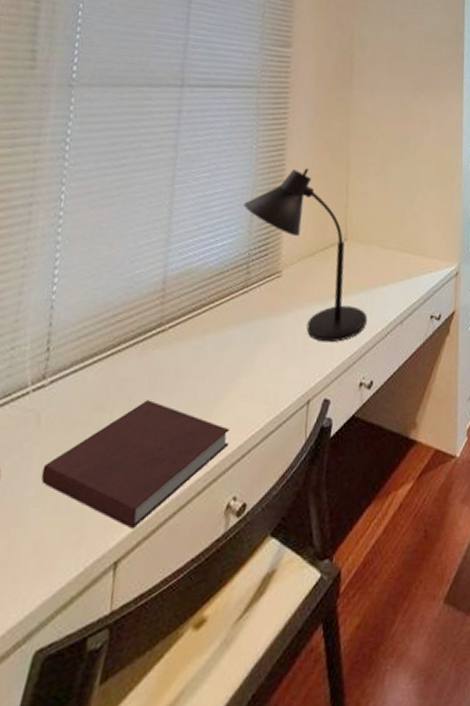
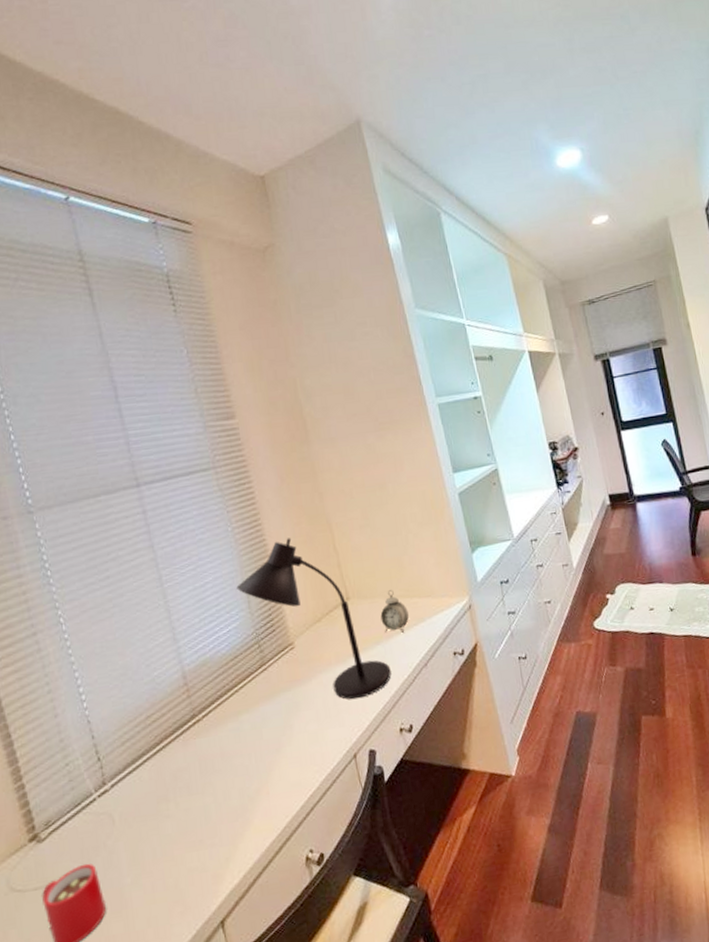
notebook: present [40,400,229,529] -> none [131,783,292,893]
alarm clock: none [371,240,399,285] -> present [380,590,409,633]

